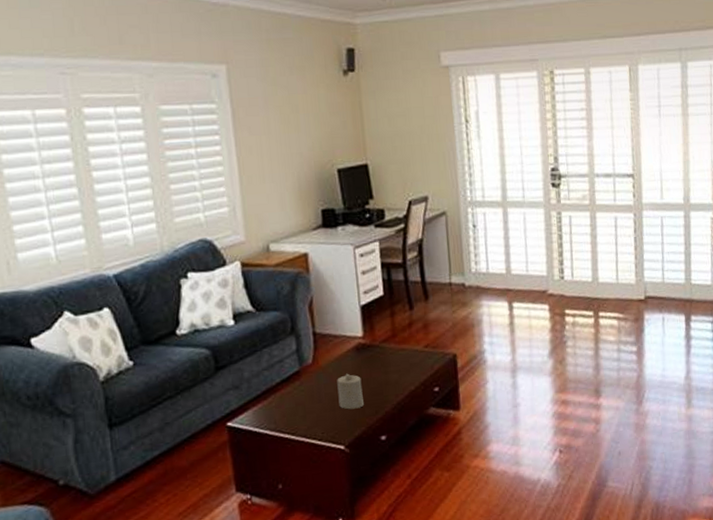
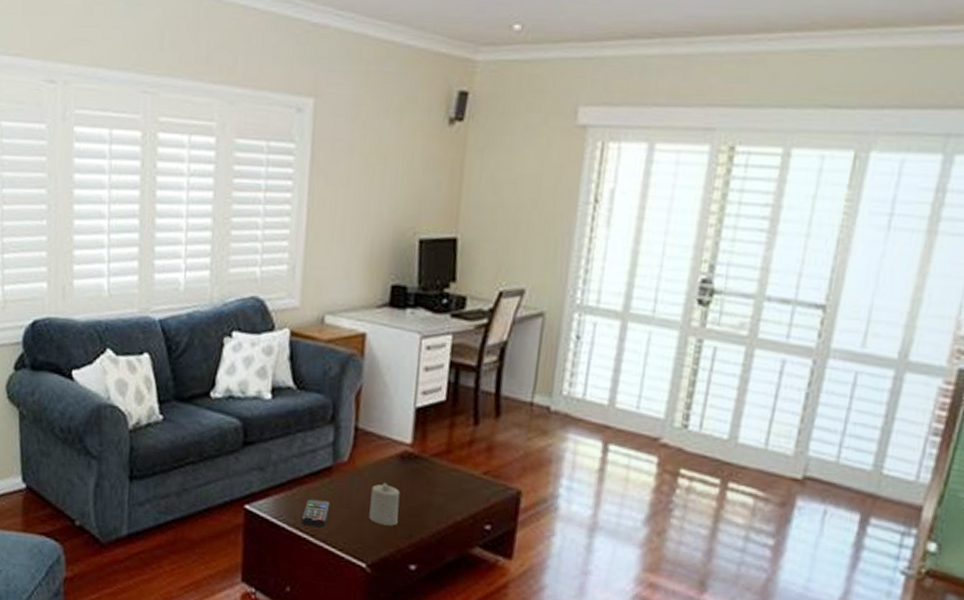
remote control: none [281,401,304,427] -> present [302,499,330,527]

